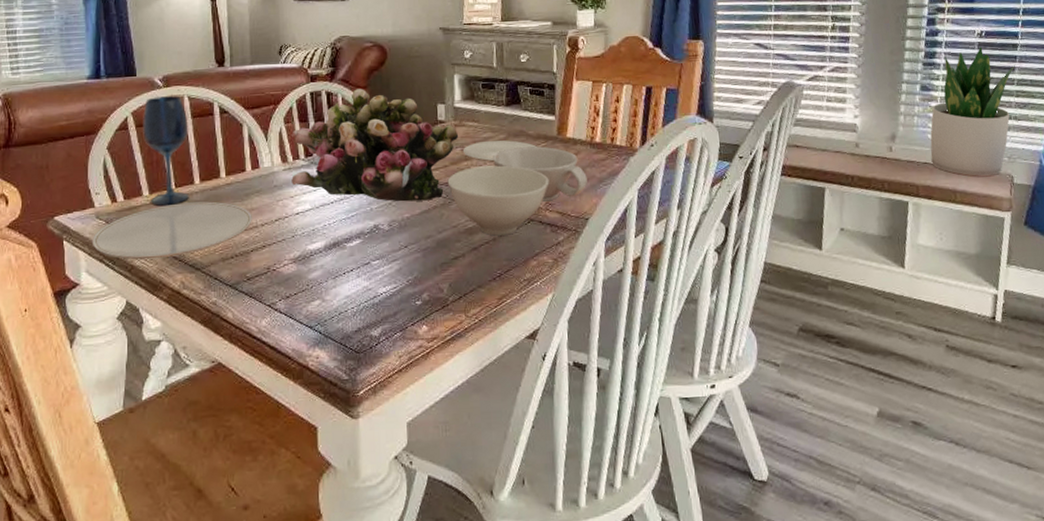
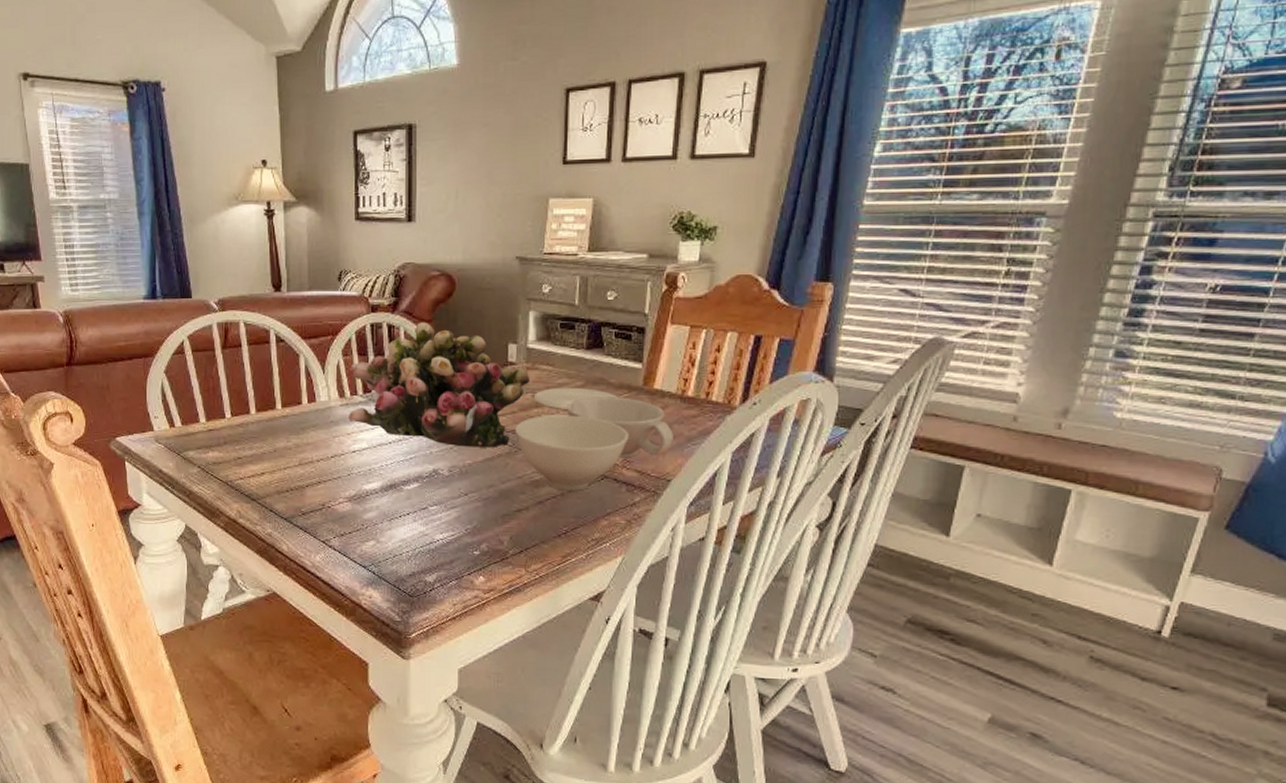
plate: present [91,201,252,260] -> none [151,432,308,486]
wineglass: present [143,96,190,206] -> none [199,321,246,434]
planter: present [930,46,1016,178] -> none [1112,305,1258,468]

